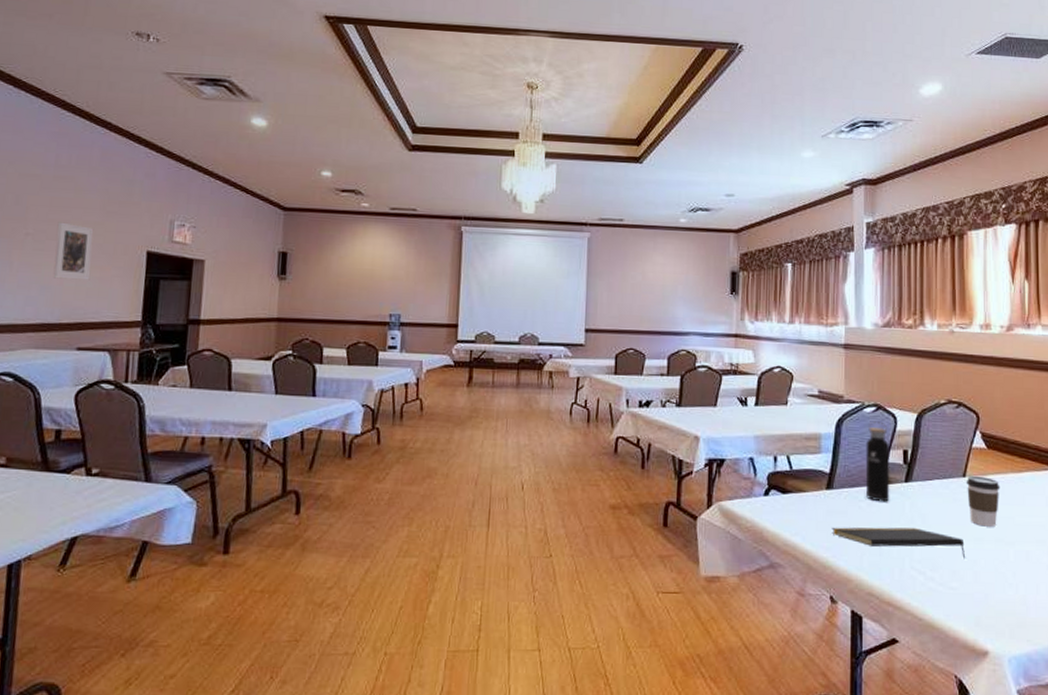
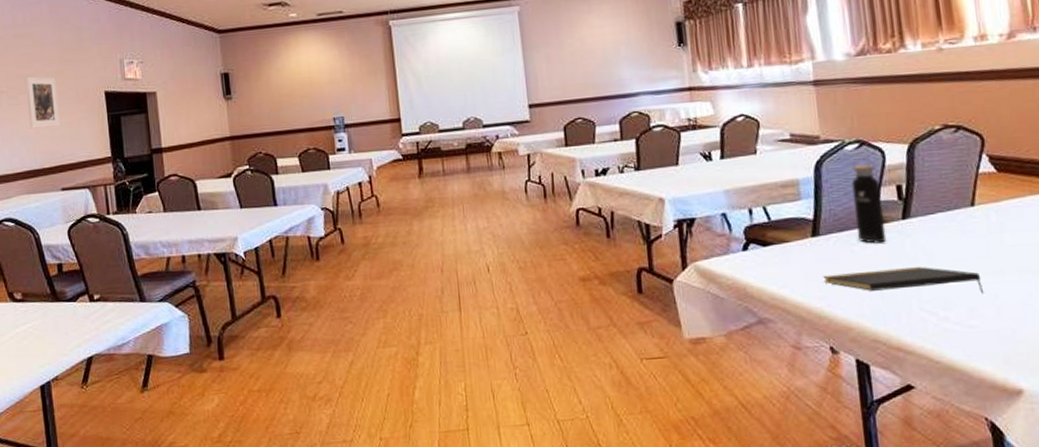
coffee cup: present [966,475,1000,527] -> none [975,202,1019,257]

